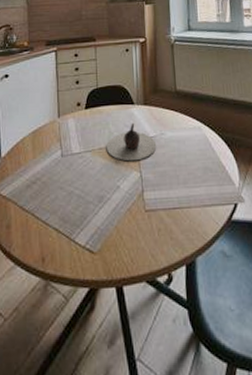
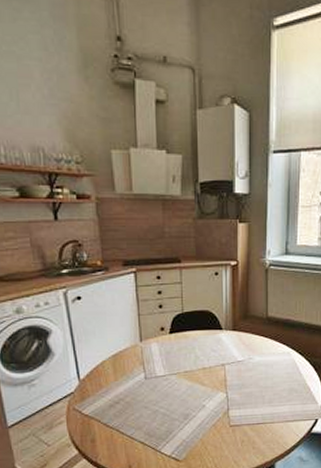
teapot: present [106,122,157,161] -> none [192,347,244,383]

